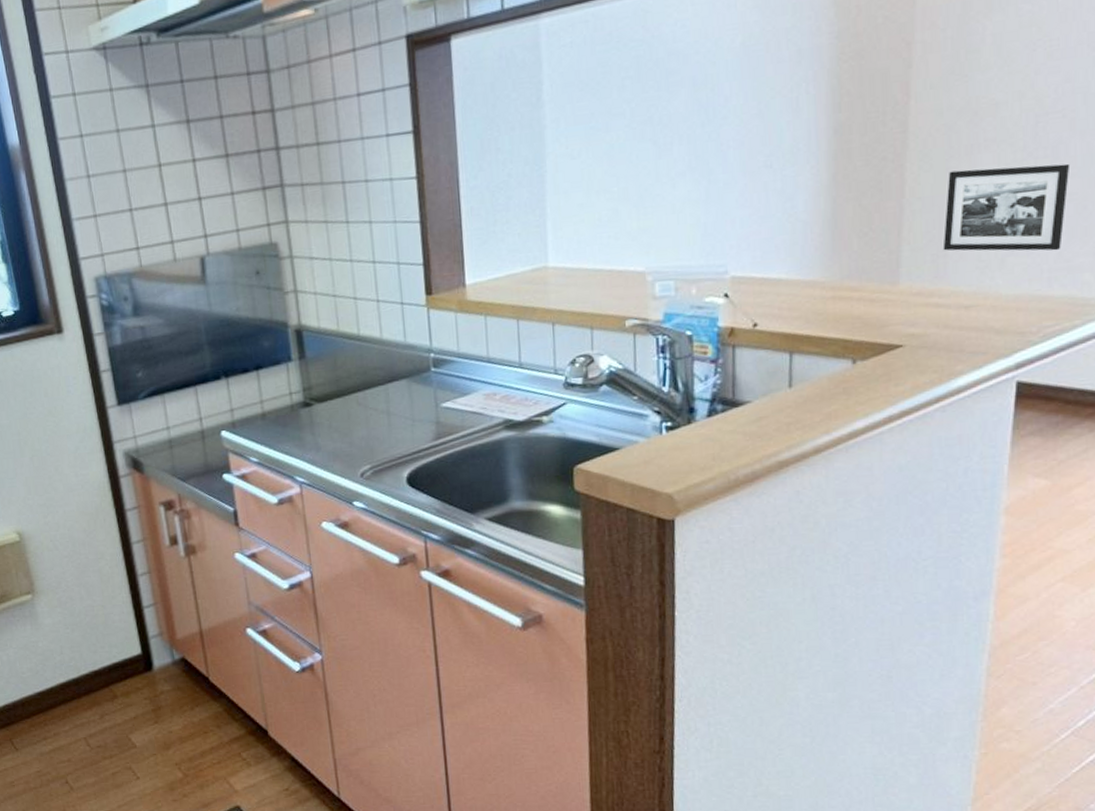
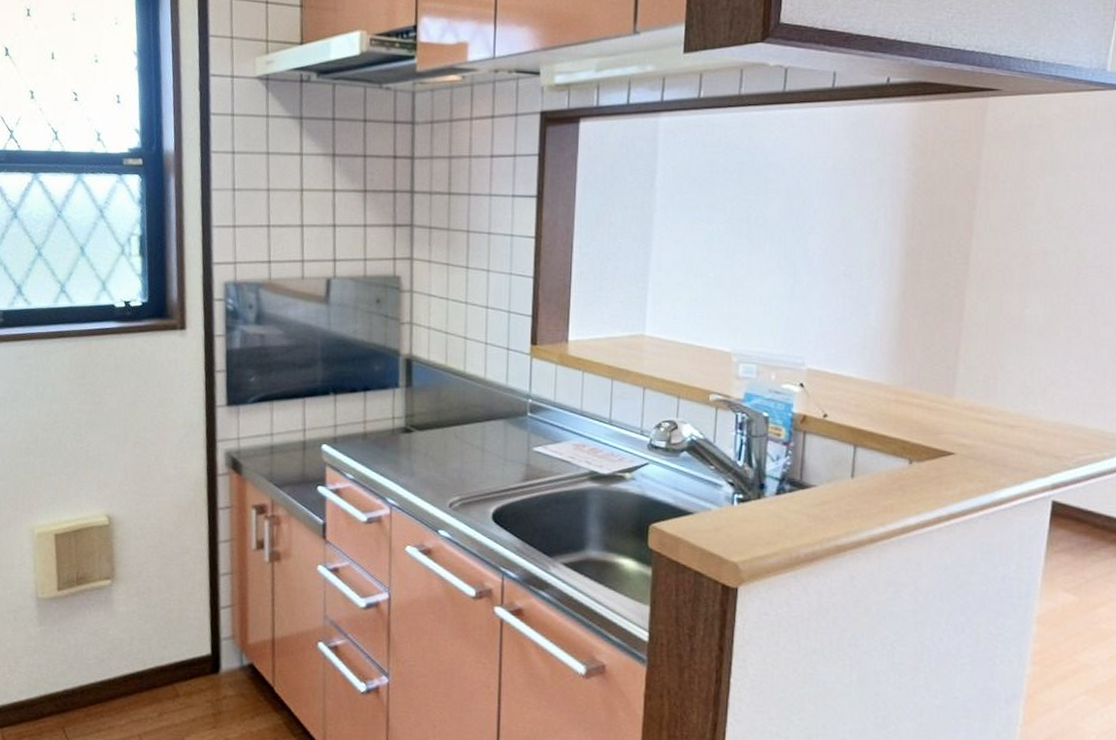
picture frame: present [943,163,1071,251] -> none [993,304,1105,388]

